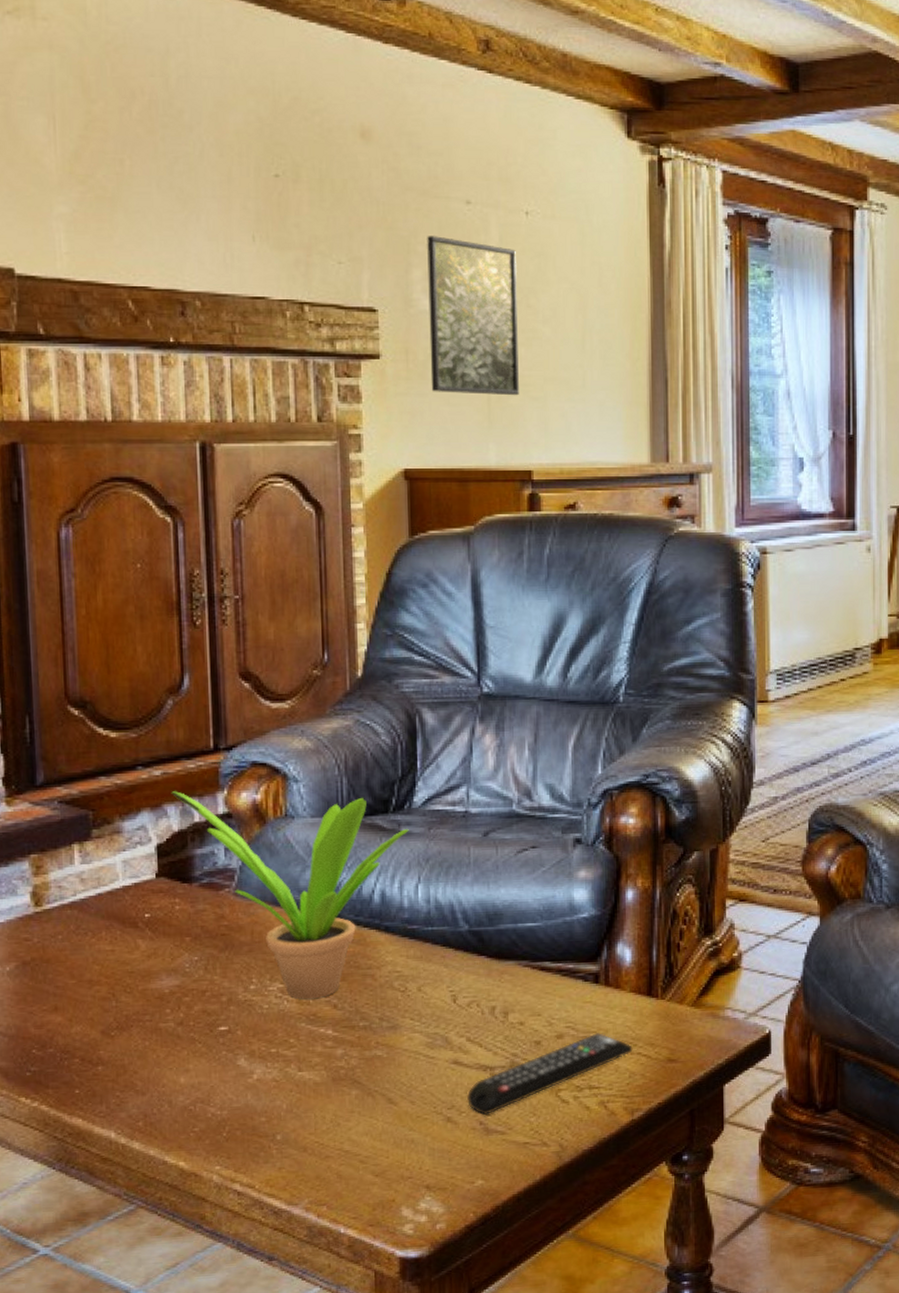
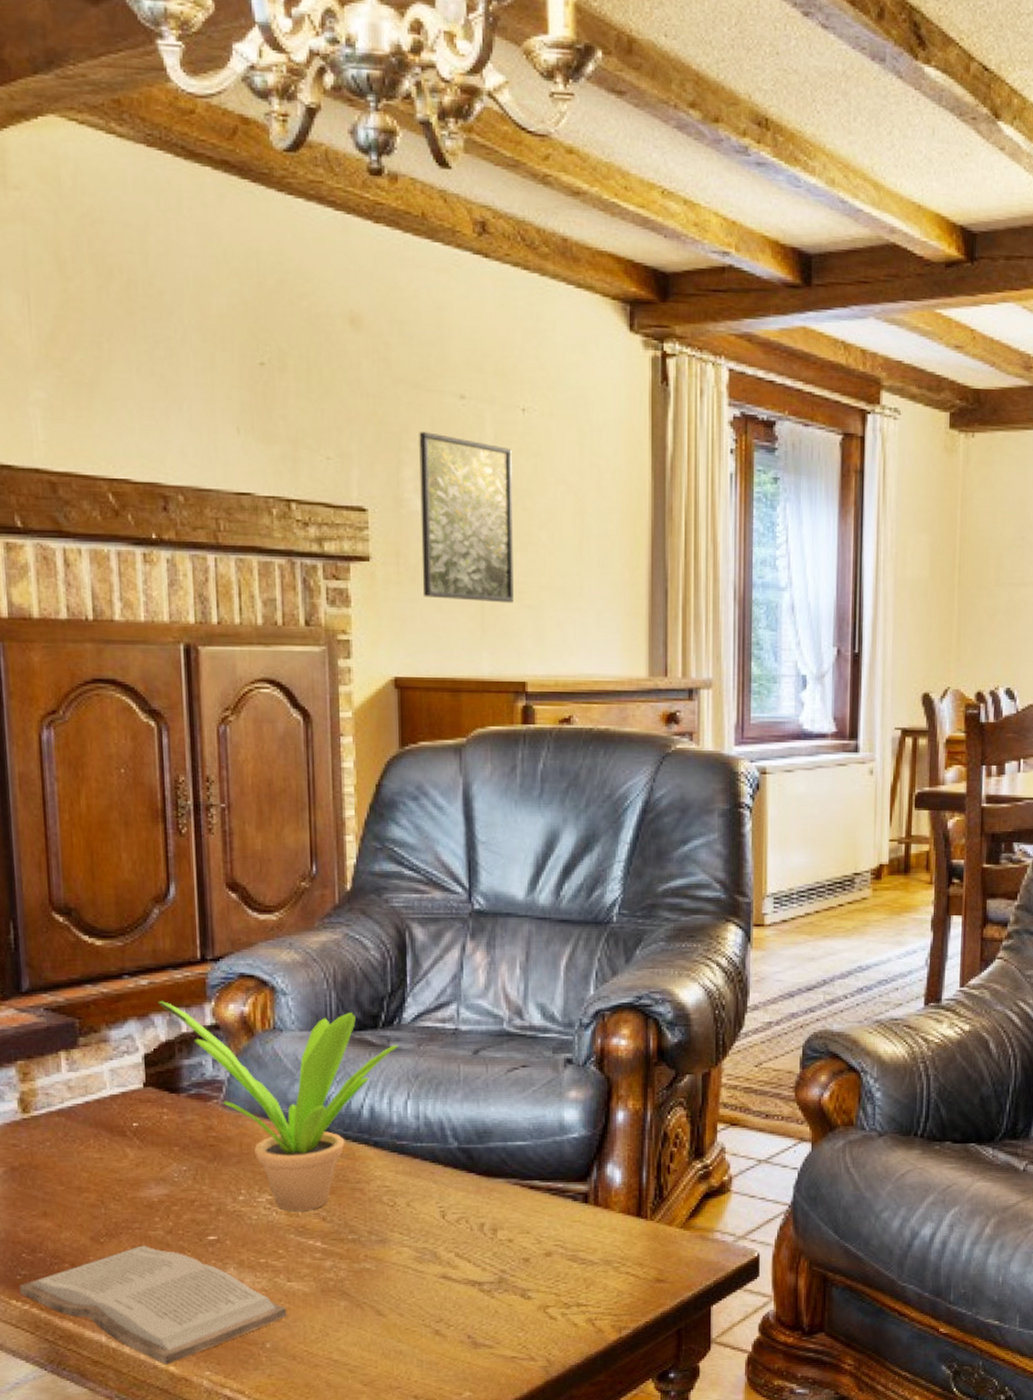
book: none [28,1038,298,1160] -> present [19,1245,287,1365]
remote control: present [466,1033,633,1116] -> none [454,1252,621,1330]

